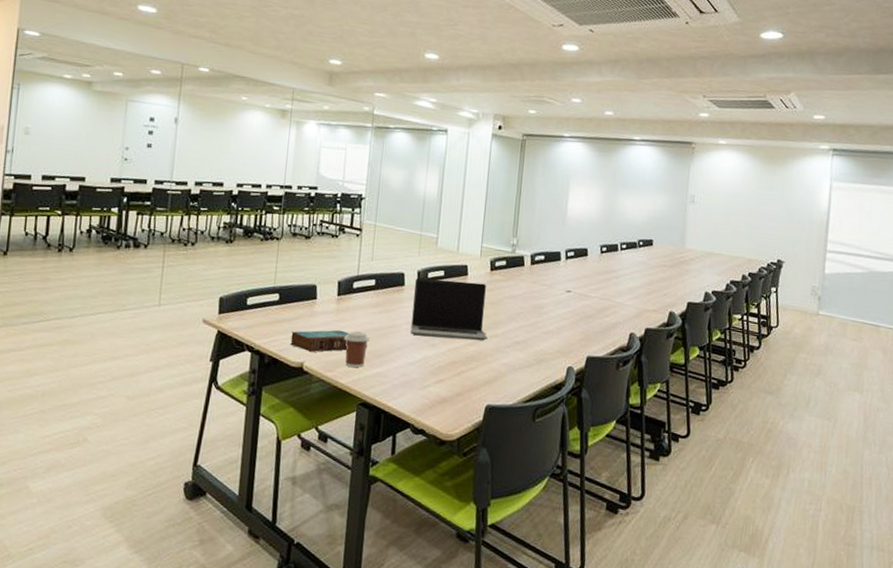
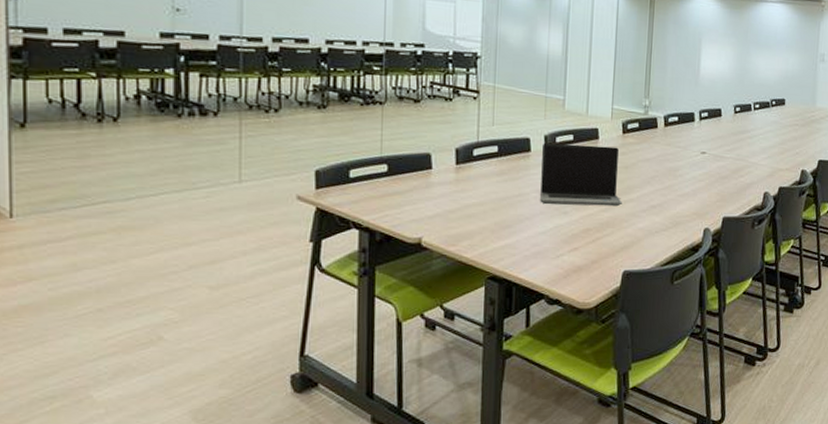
book: present [290,329,348,352] -> none [405,201,471,226]
coffee cup: present [344,331,370,367] -> none [466,202,495,240]

